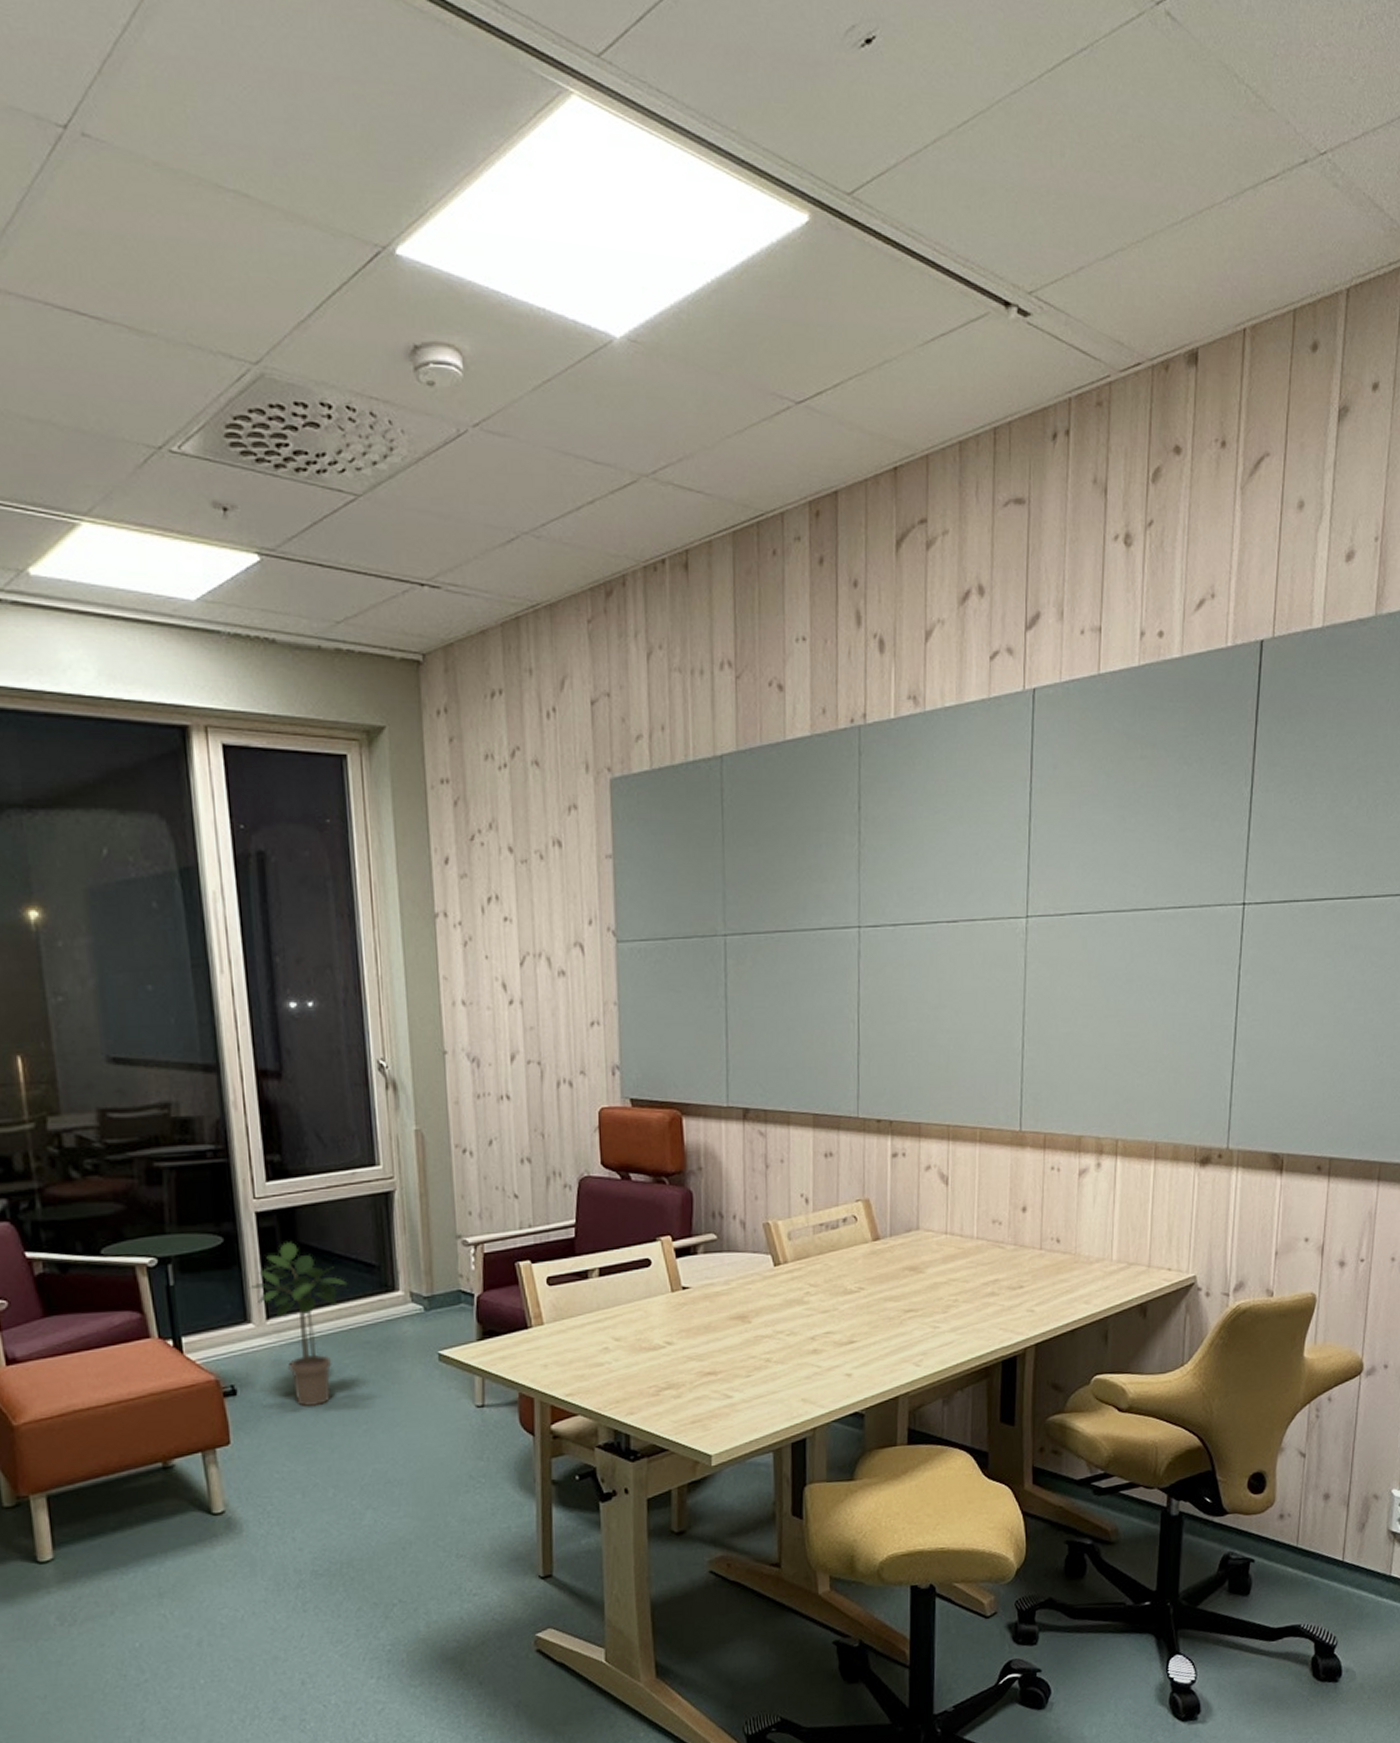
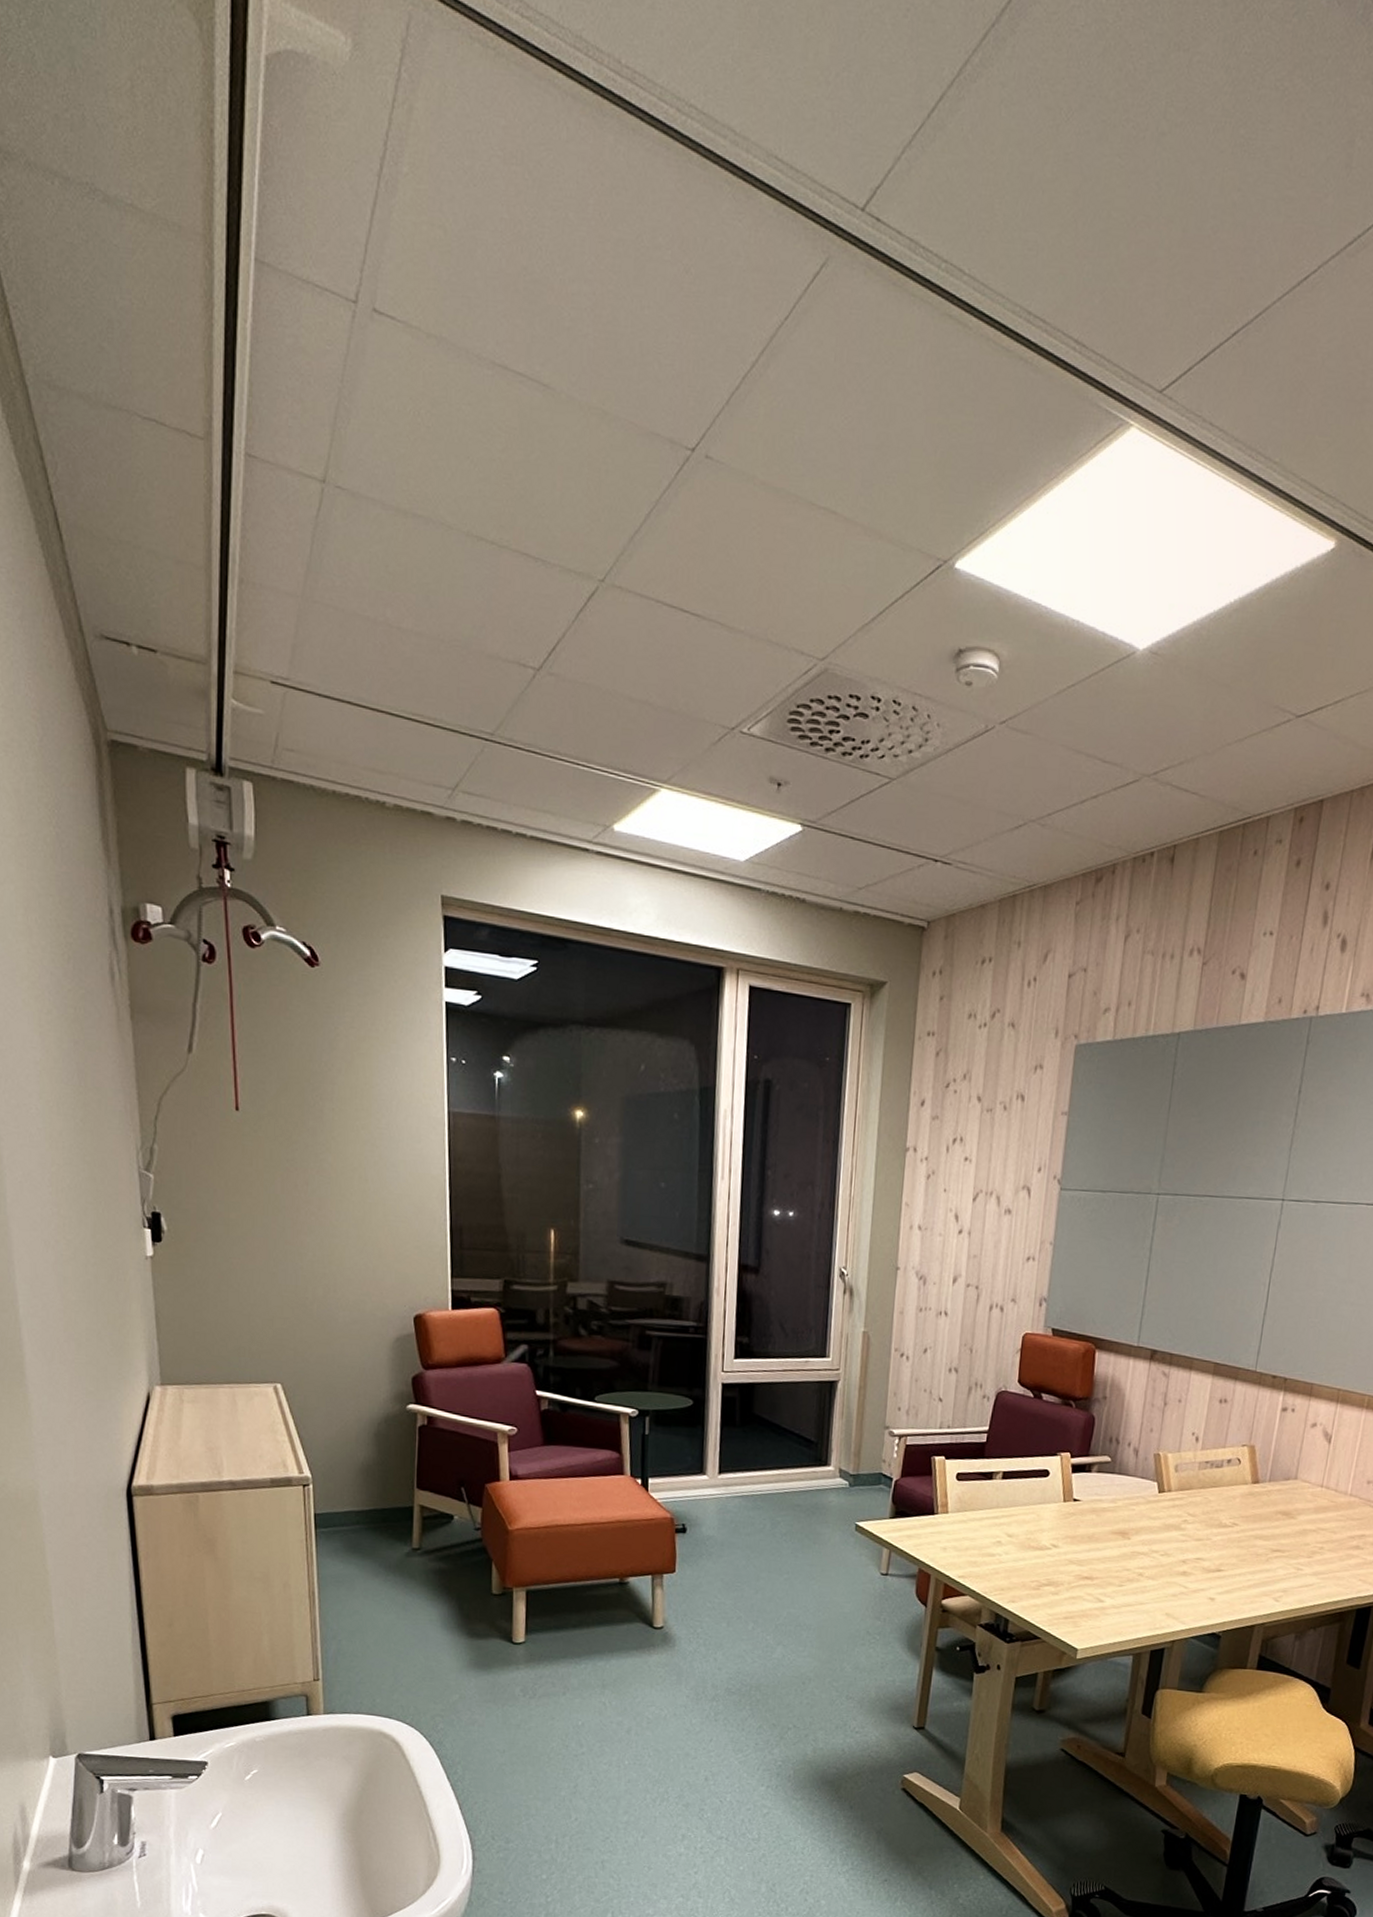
potted plant: present [248,1242,348,1408] -> none [708,1412,789,1552]

